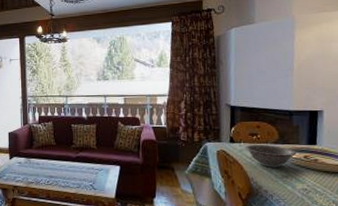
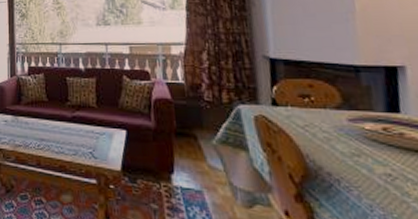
decorative bowl: present [244,144,297,168] -> none [293,109,371,142]

